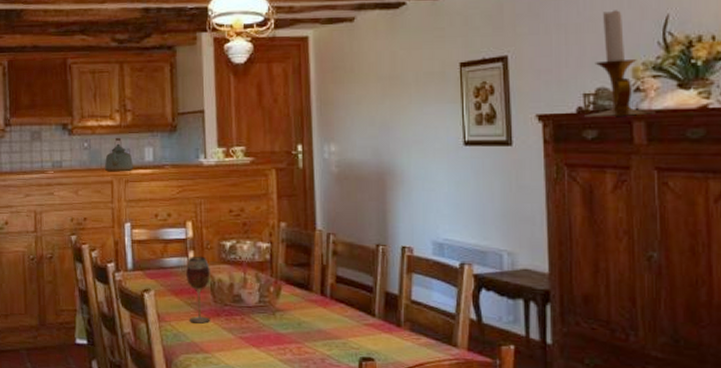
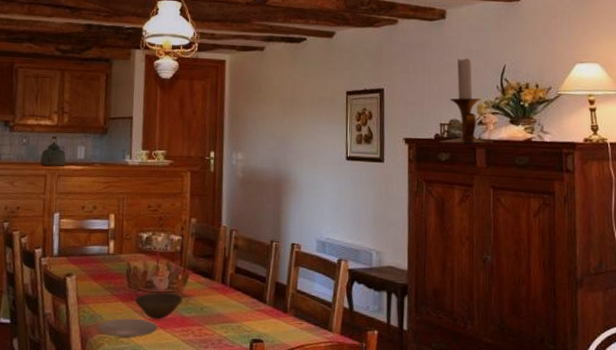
plate: none [181,336,250,358] -> present [96,318,158,338]
wineglass: present [186,256,210,324] -> none [106,245,128,306]
bowl: none [221,306,276,338] -> present [134,292,182,320]

